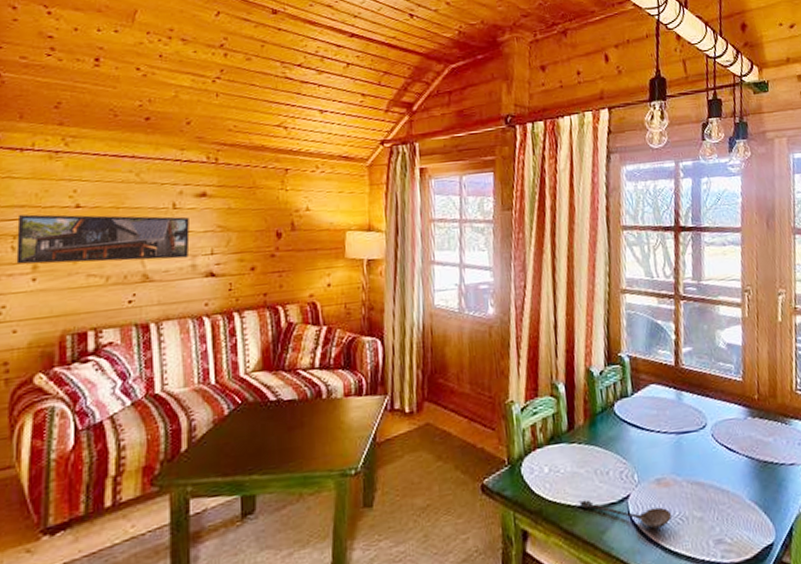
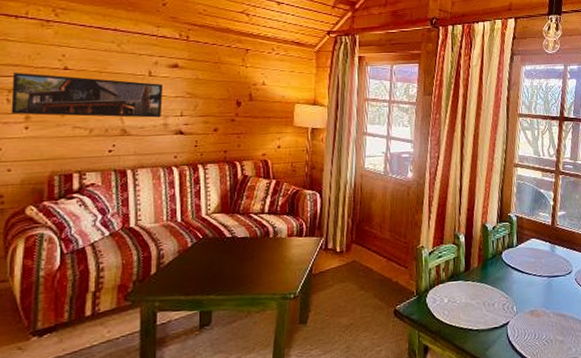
spoon: present [579,499,671,529] -> none [470,324,539,348]

